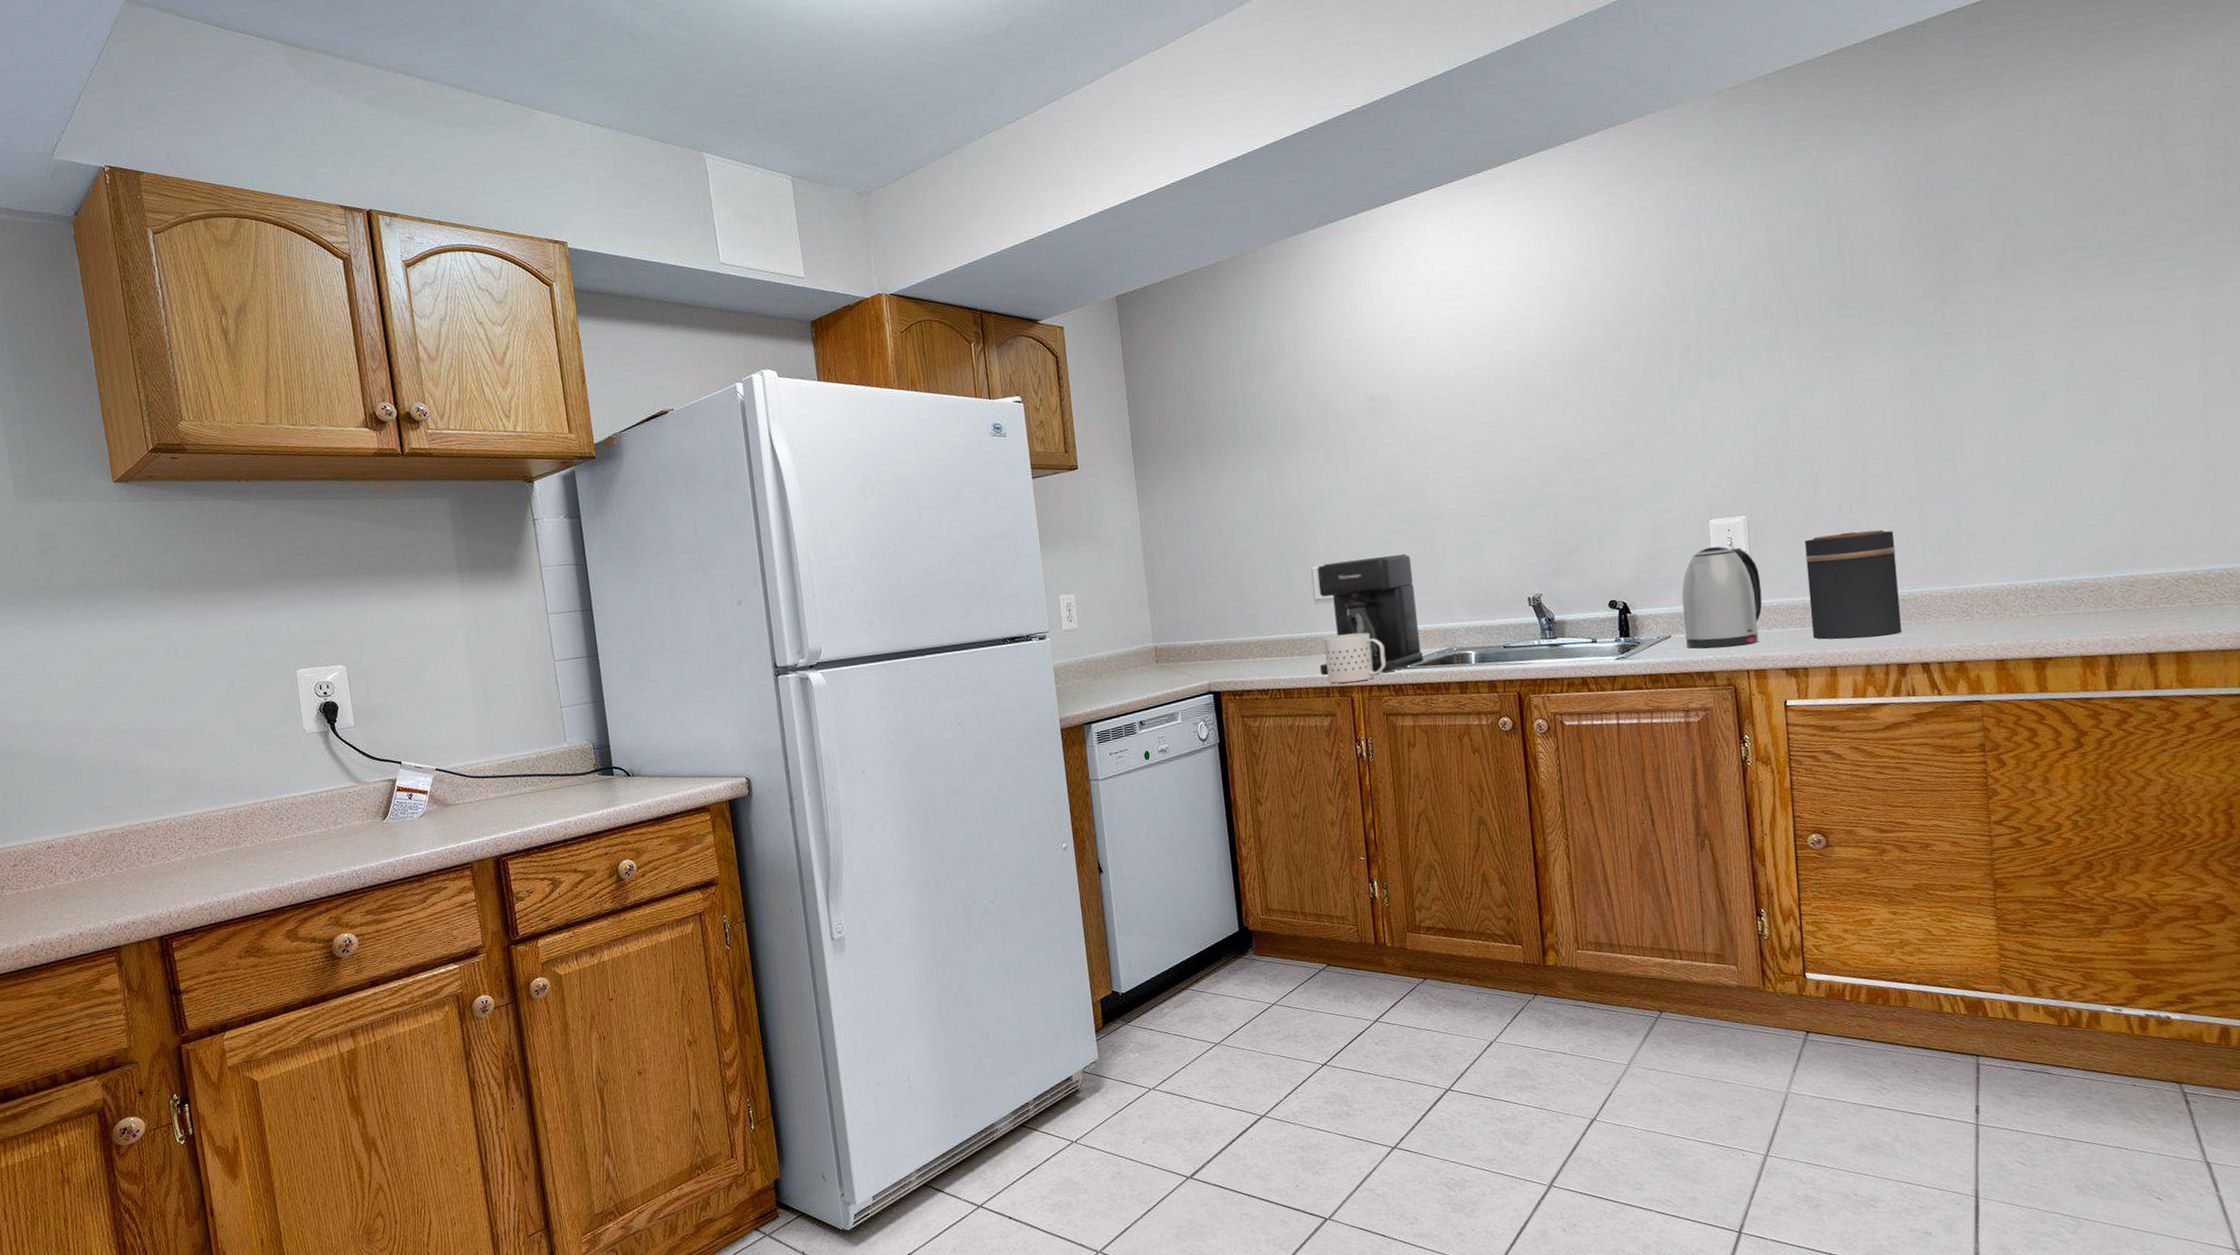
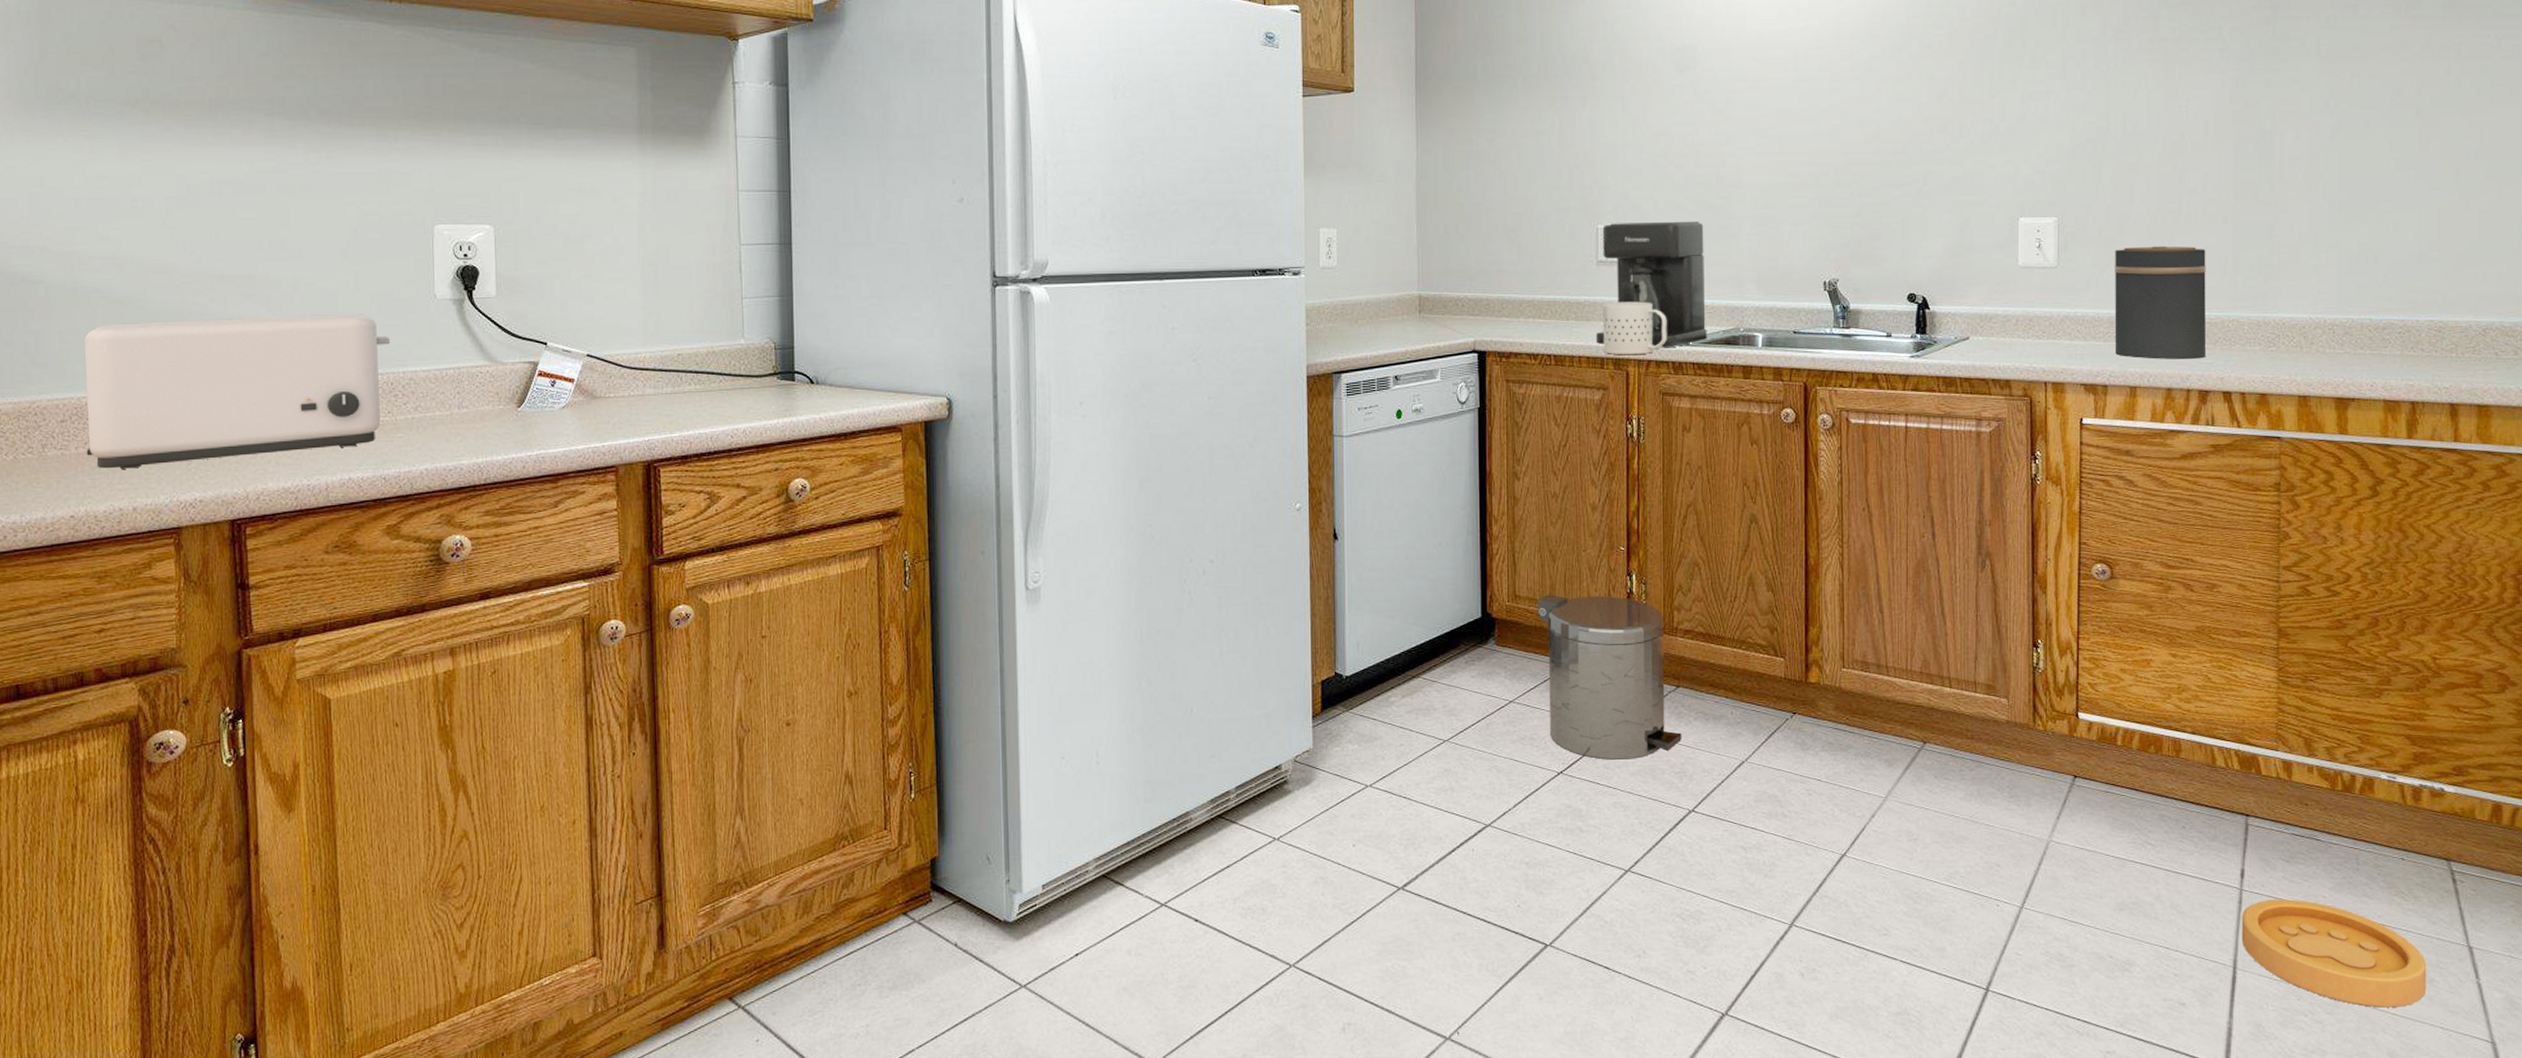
toaster: none [23,751,272,903] -> present [84,313,390,469]
trash can: none [1289,902,1433,1050] -> present [1537,594,1682,760]
kettle: present [1681,546,1762,649] -> none [1983,247,2067,355]
pet bowl: none [1979,1130,2168,1225] -> present [2241,899,2427,1008]

